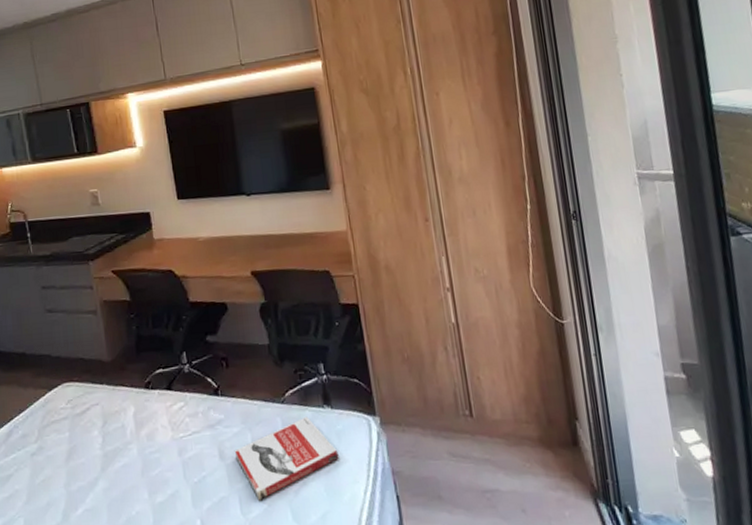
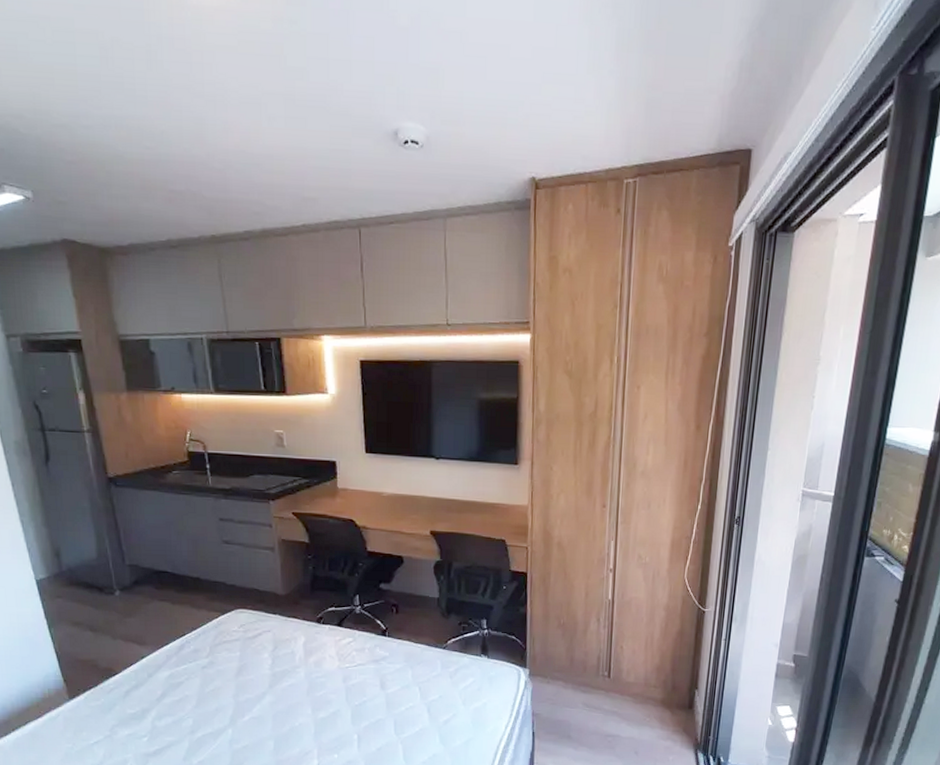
book: present [234,416,339,501] -> none [394,662,488,725]

